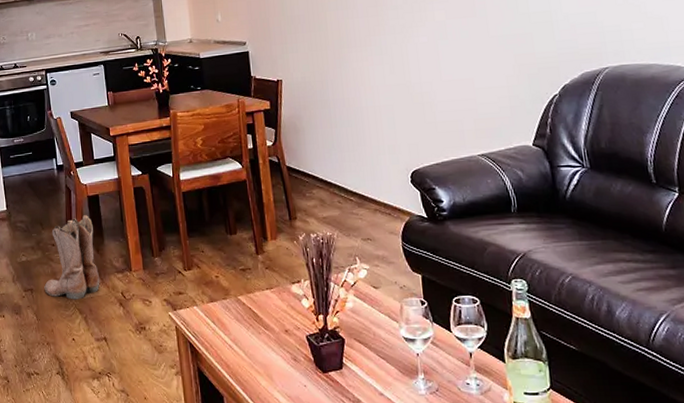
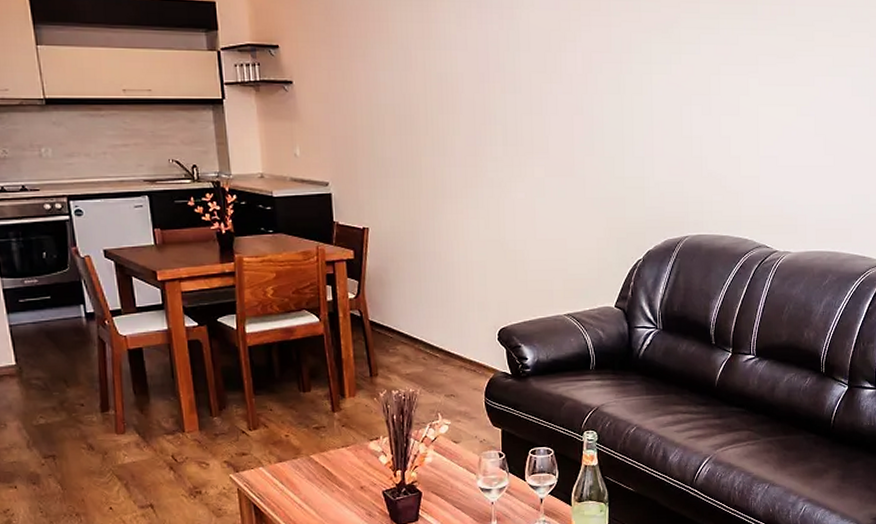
boots: present [44,215,100,300] -> none [71,371,145,466]

